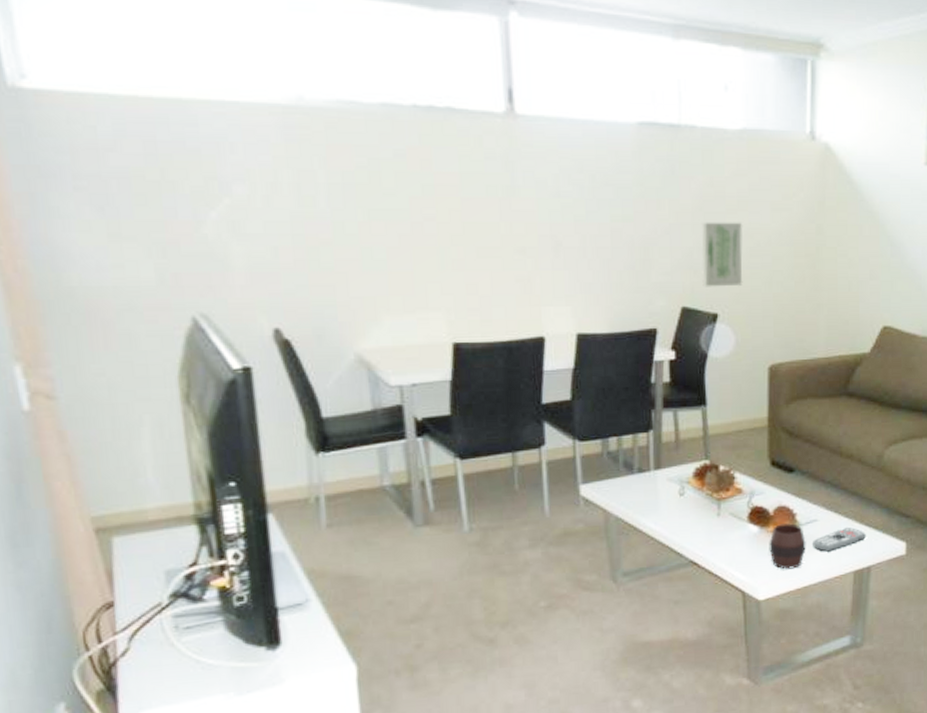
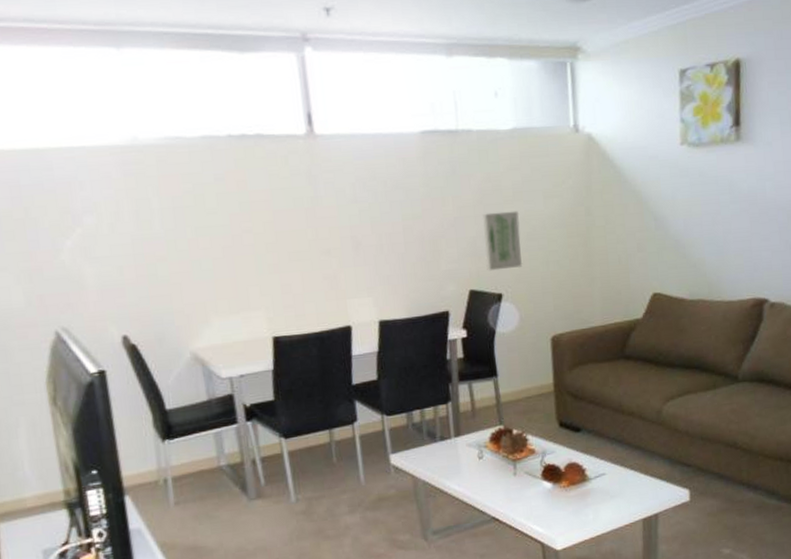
cup: present [769,523,806,570] -> none [562,478,597,521]
remote control: present [813,526,866,552] -> none [602,478,652,503]

